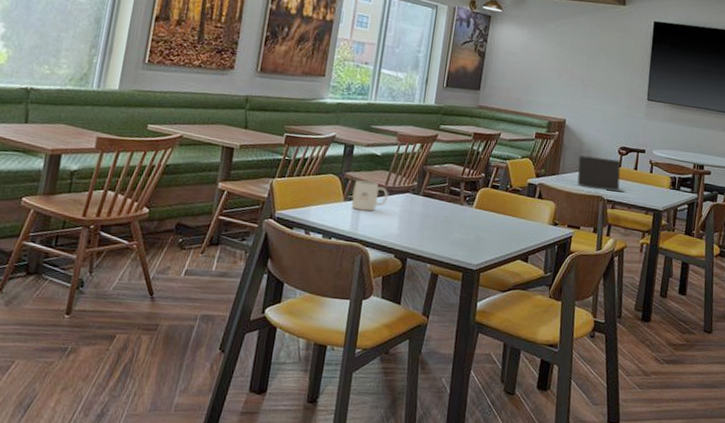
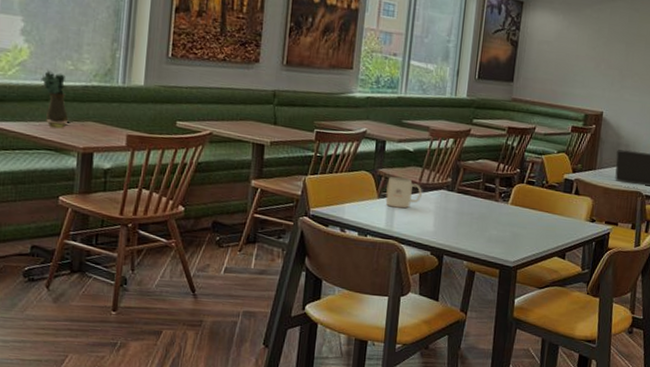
vase: none [16,74,41,131] -> present [41,70,69,129]

